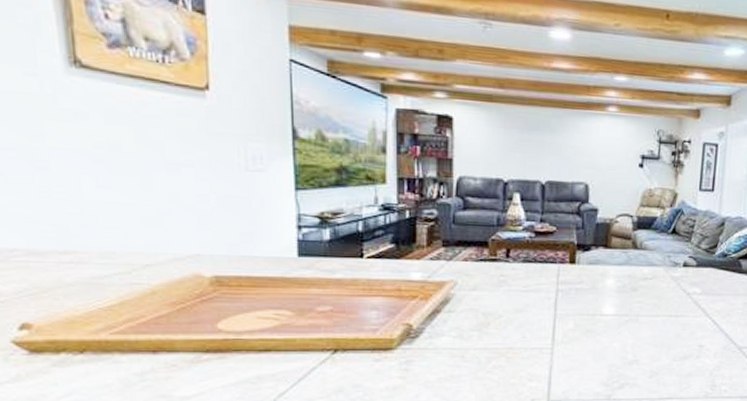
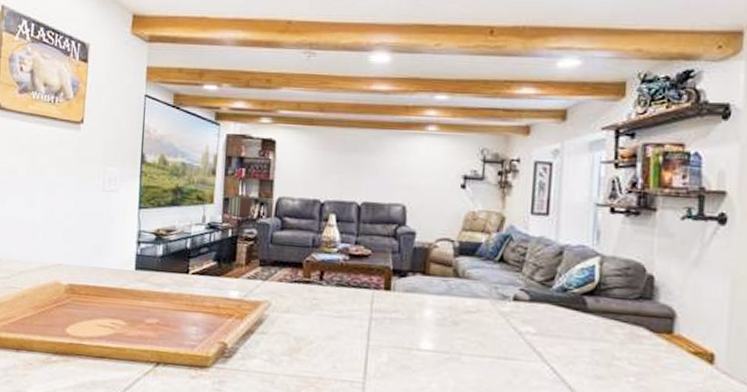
books: none [403,174,429,198] -> present [227,194,251,218]

